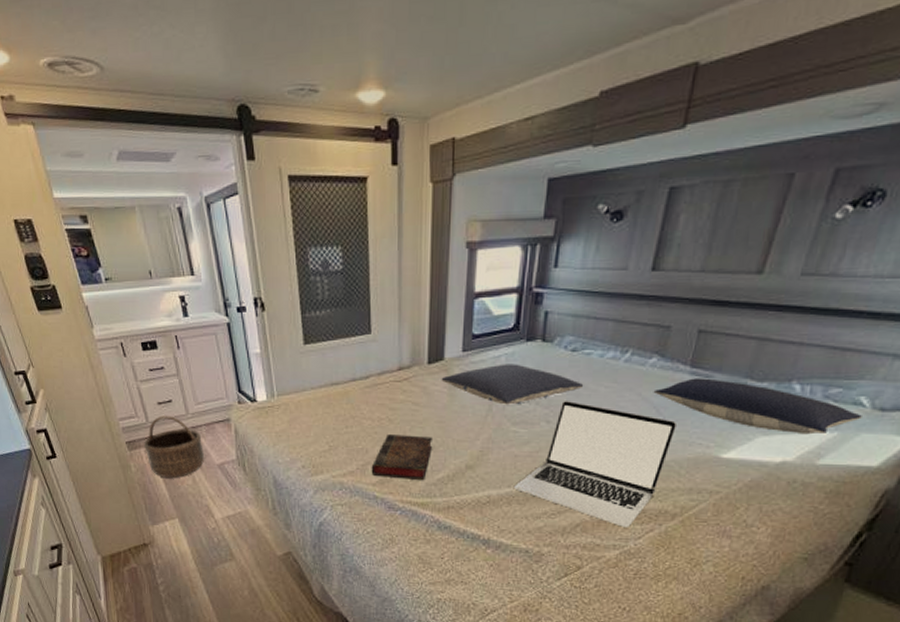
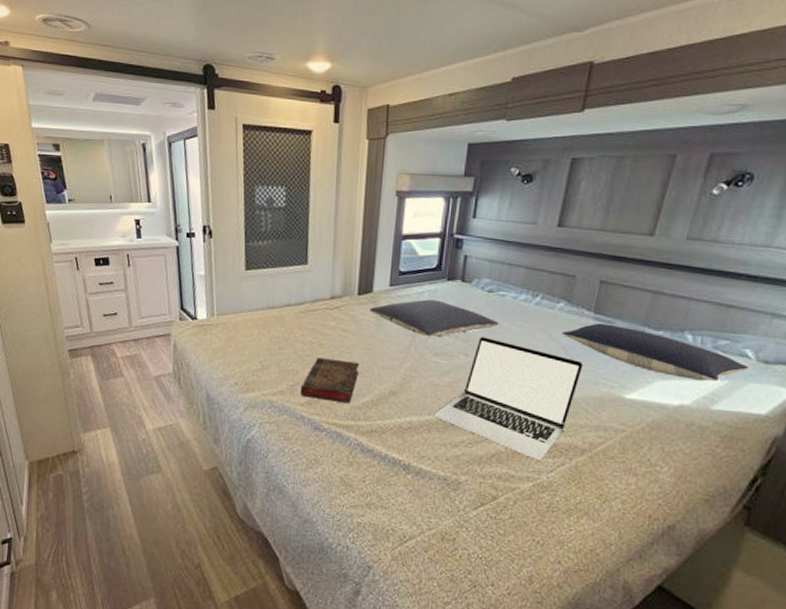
basket: present [143,415,205,478] -> none [84,327,143,387]

